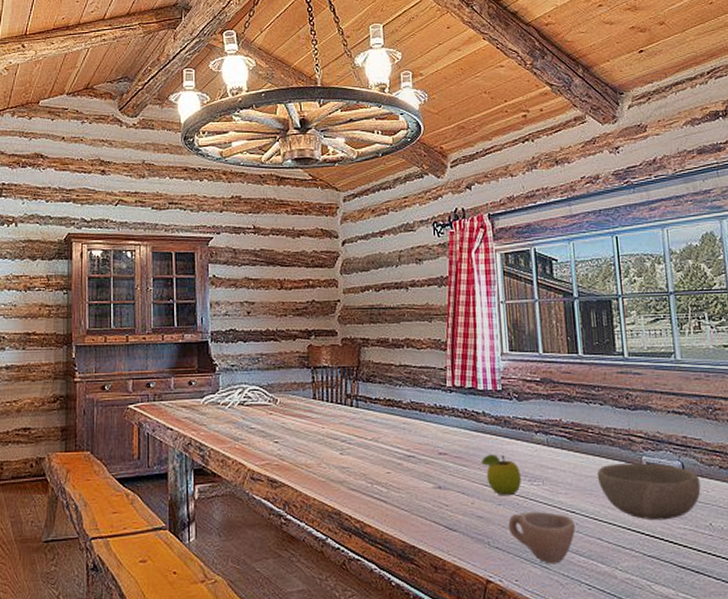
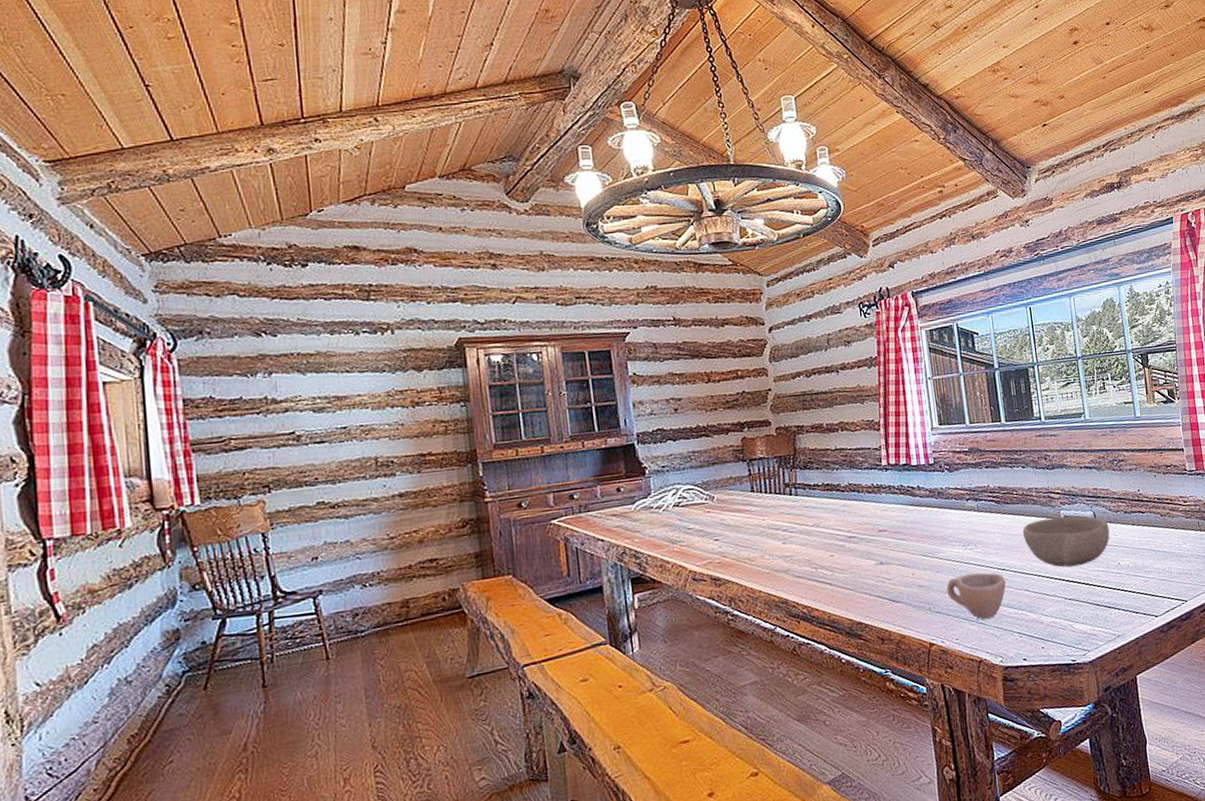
fruit: present [481,454,521,496] -> none [918,525,956,563]

